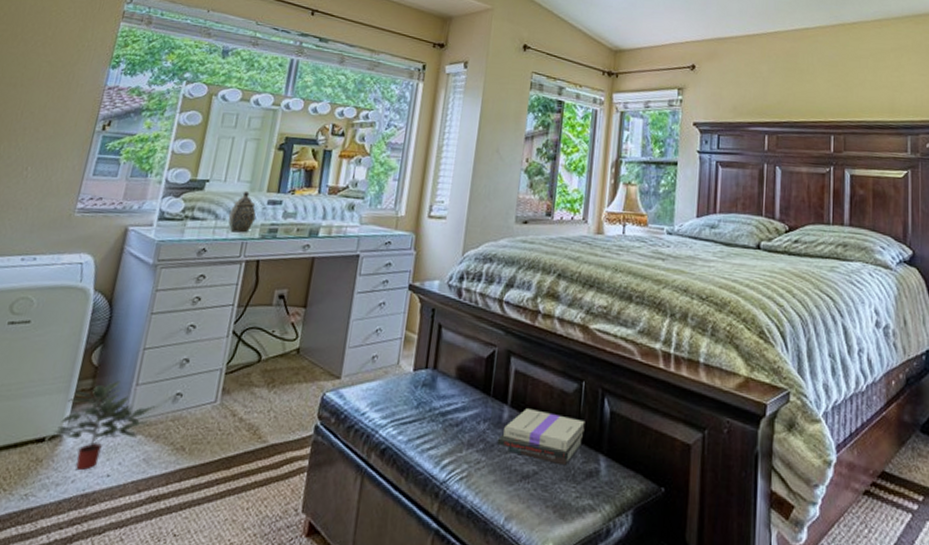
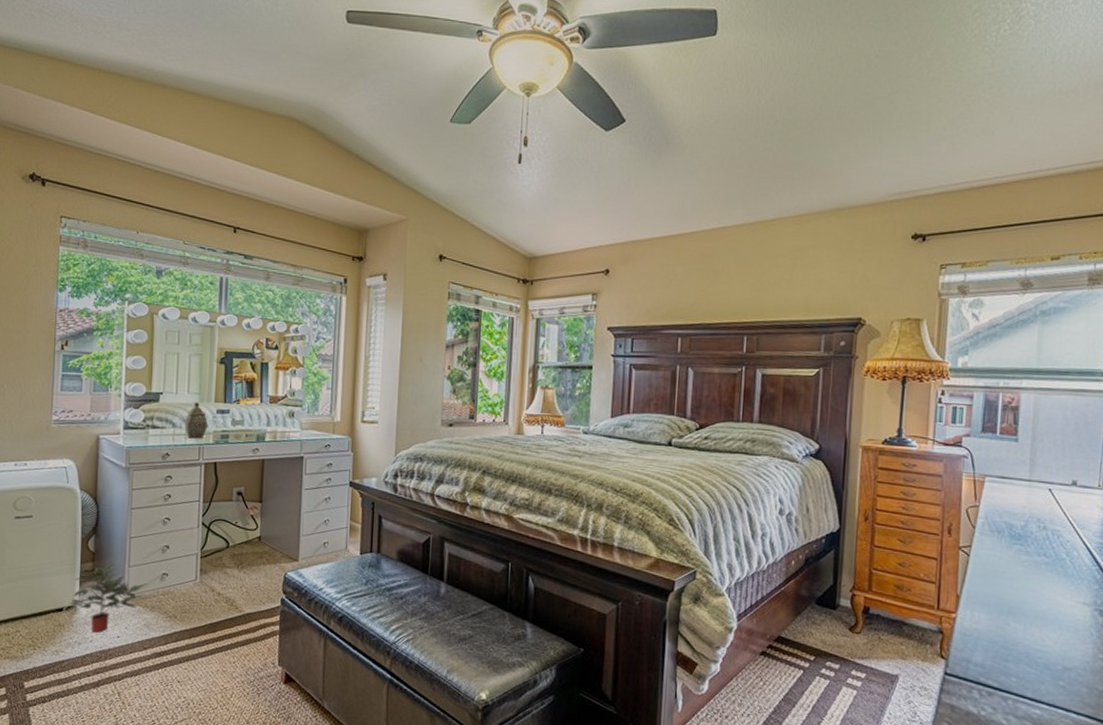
books: present [497,409,585,466] -> none [436,585,513,631]

